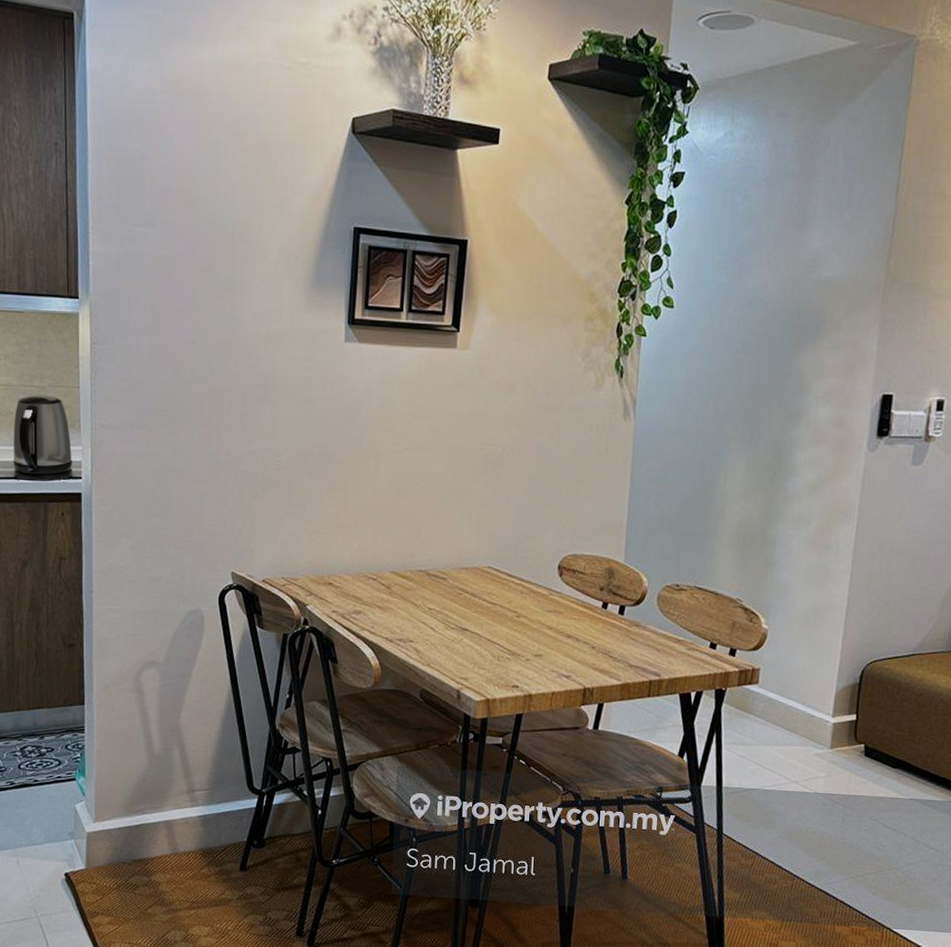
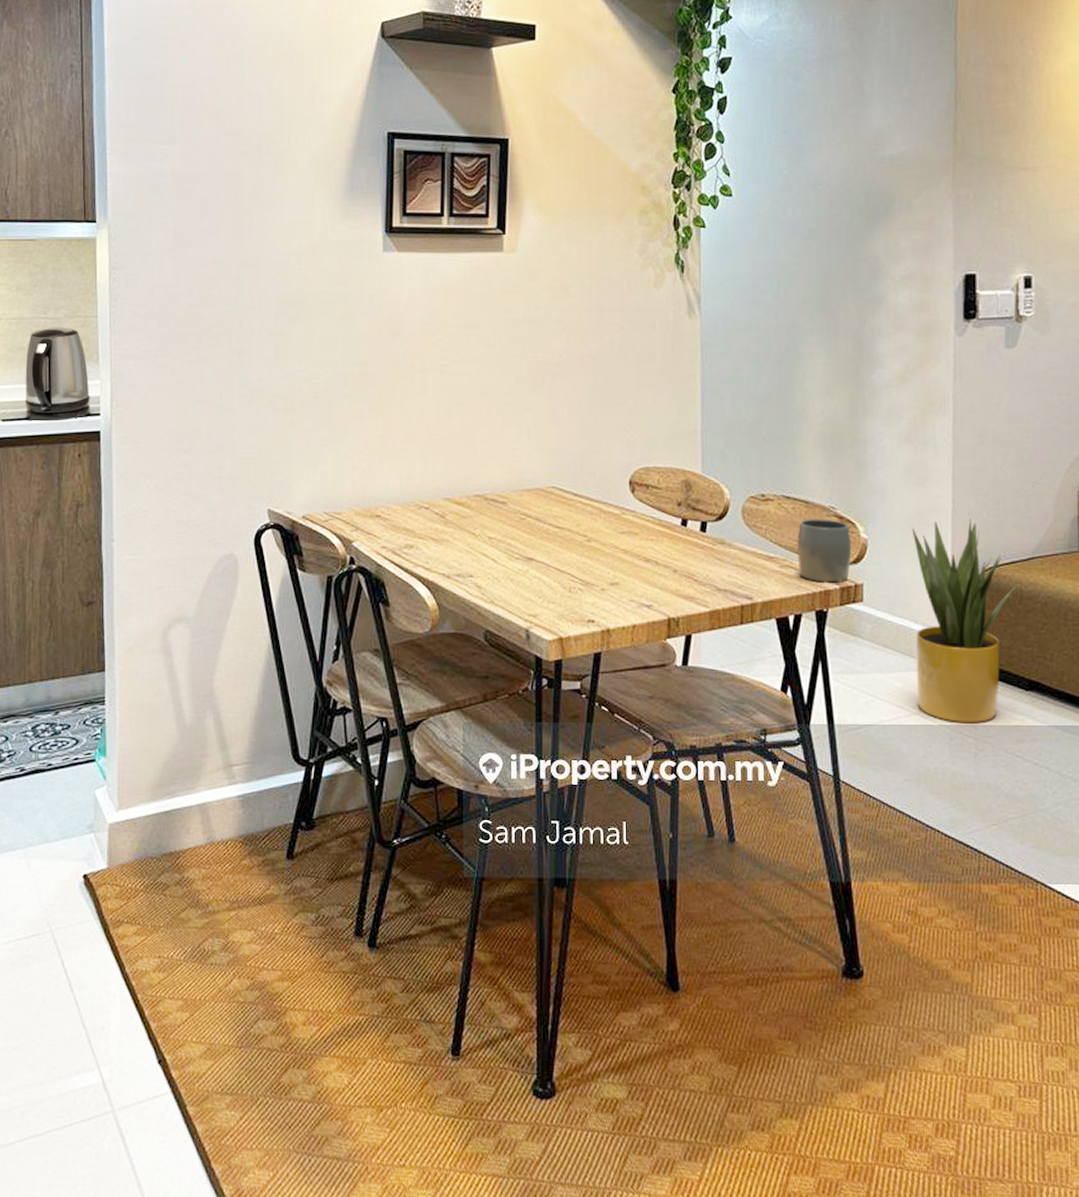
mug: none [703,608,754,666] -> present [797,519,852,583]
planter: none [798,616,897,793] -> present [912,518,1018,722]

